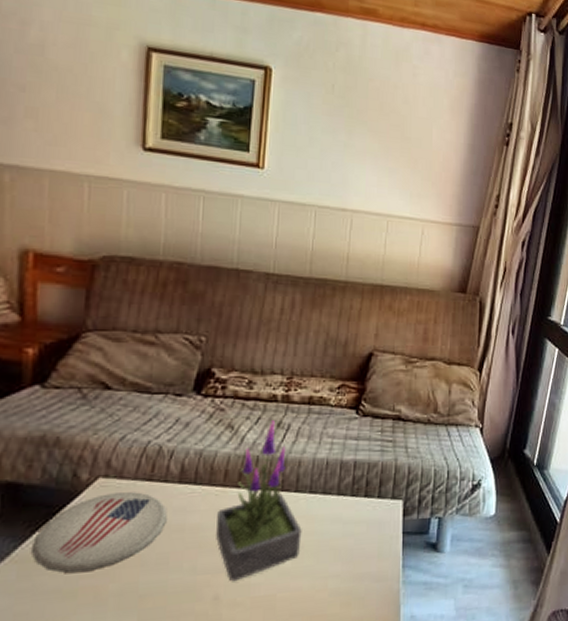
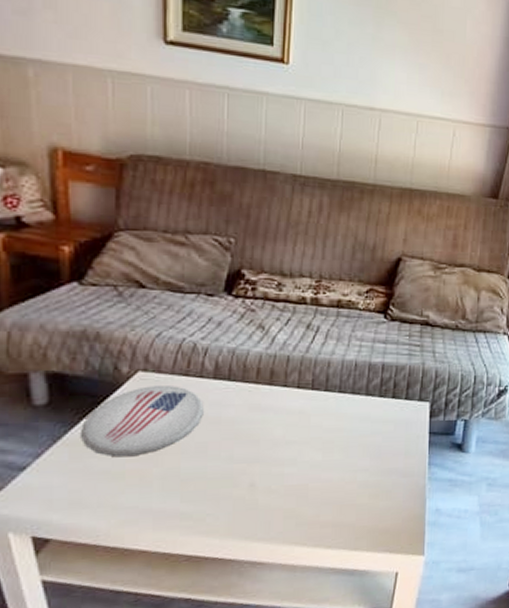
potted plant: present [216,420,302,582] -> none [251,322,332,471]

